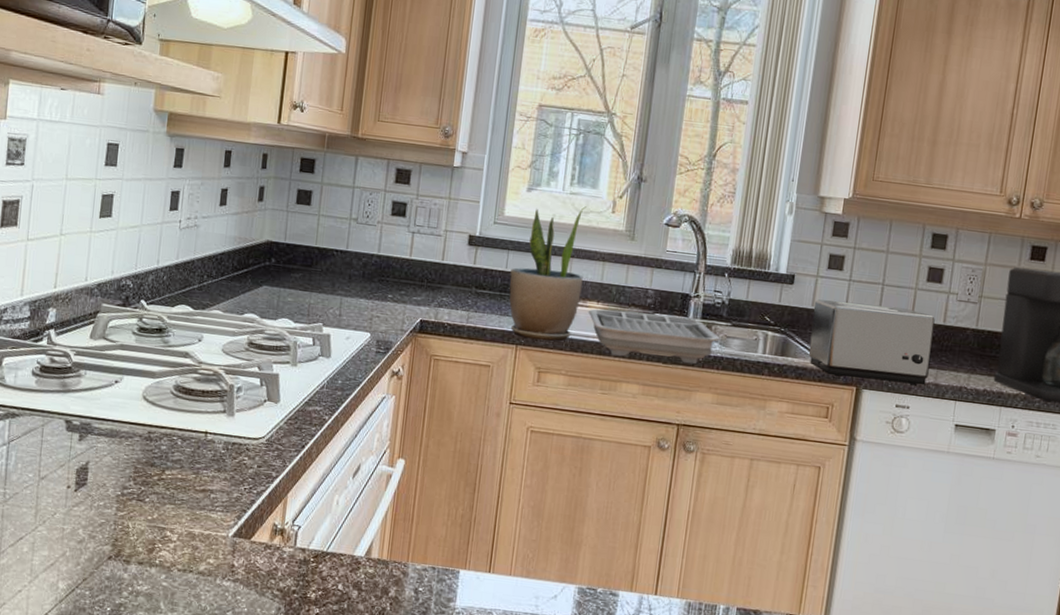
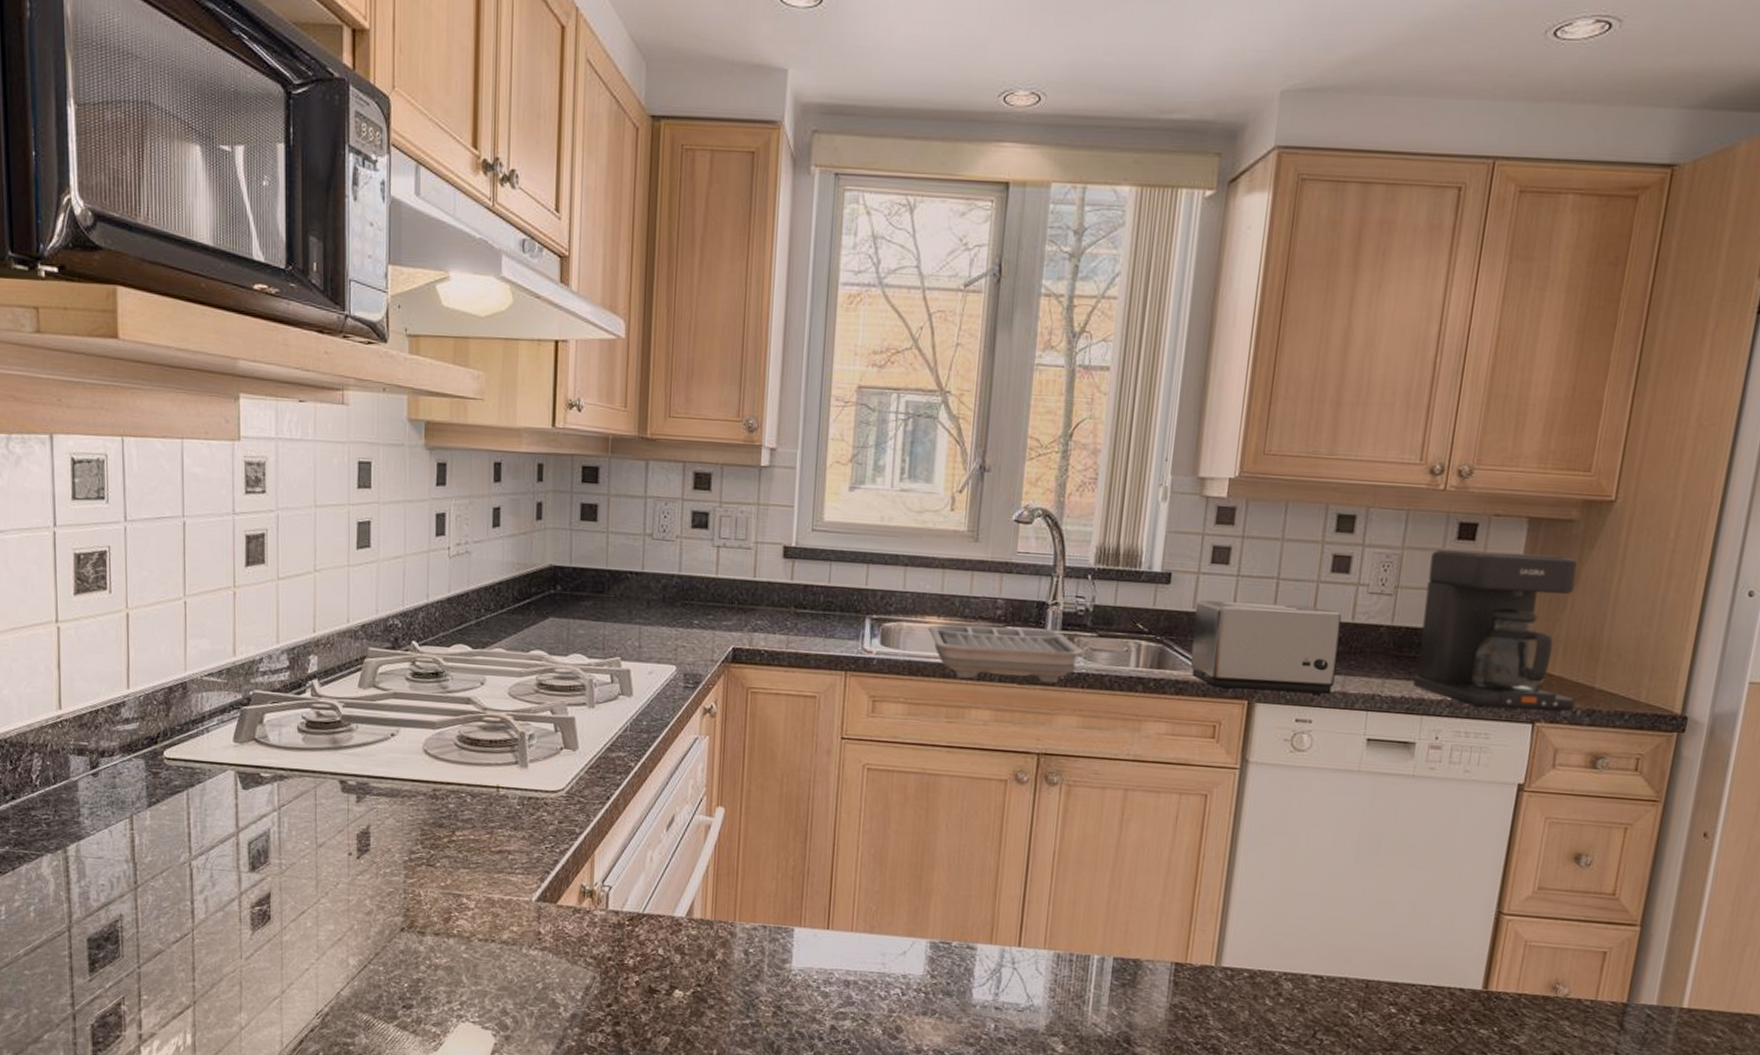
potted plant: present [509,206,587,342] -> none [834,505,921,666]

